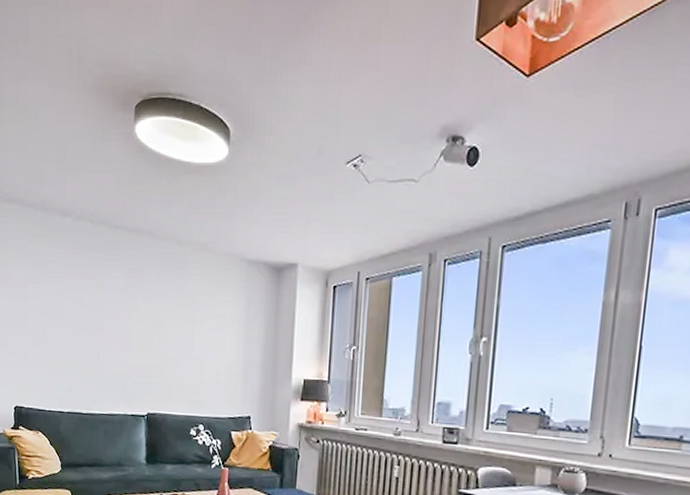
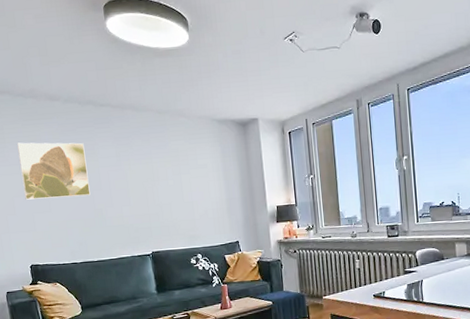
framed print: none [19,261,90,335] -> present [17,142,91,200]

